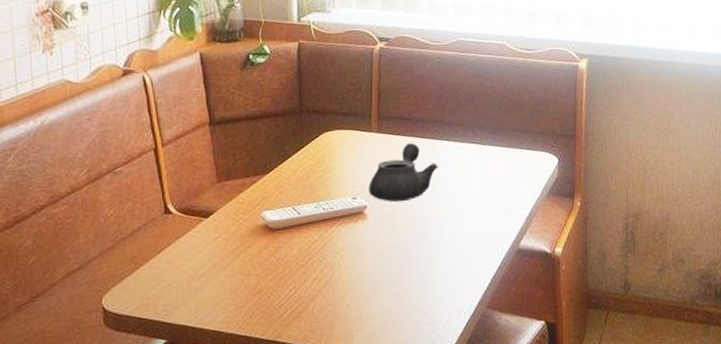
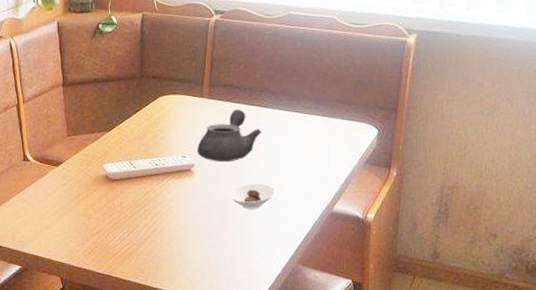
saucer: none [408,222,458,253] -> present [230,183,276,209]

